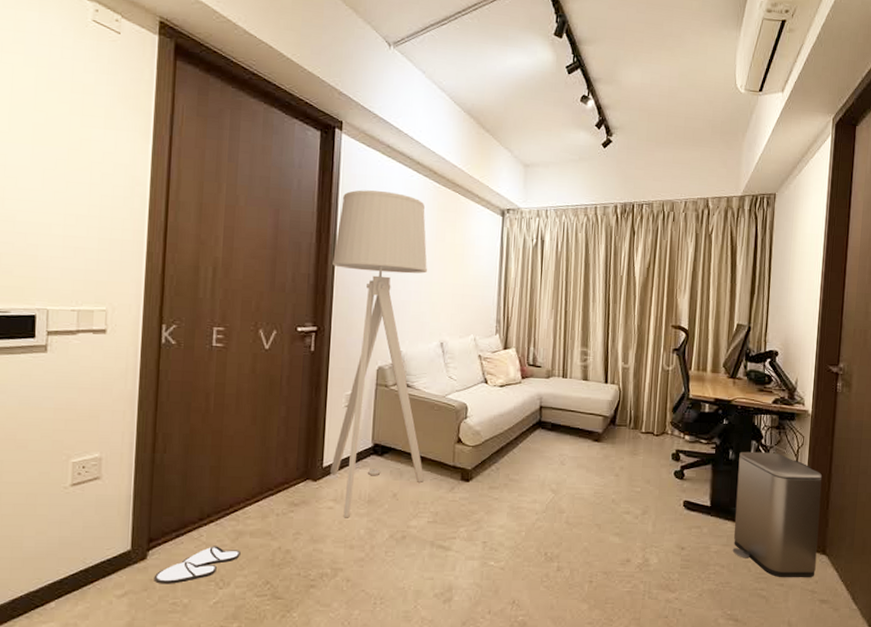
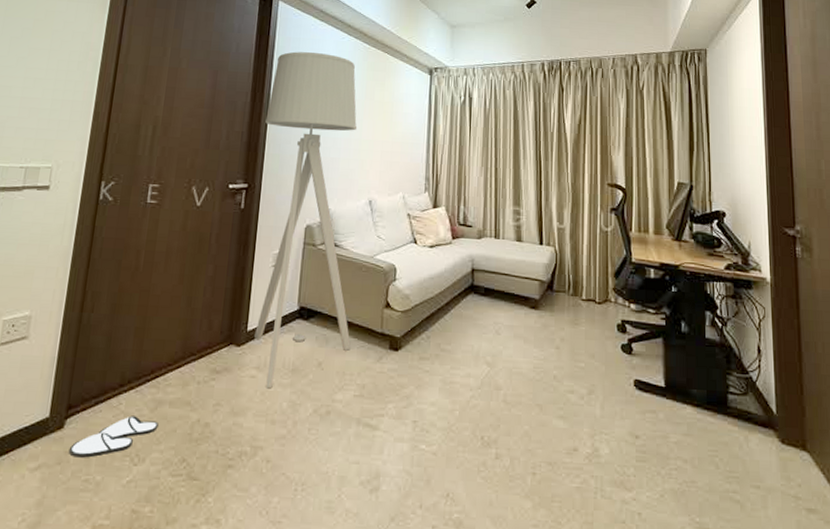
pedal bin: present [732,451,823,577] -> none [693,323,797,479]

